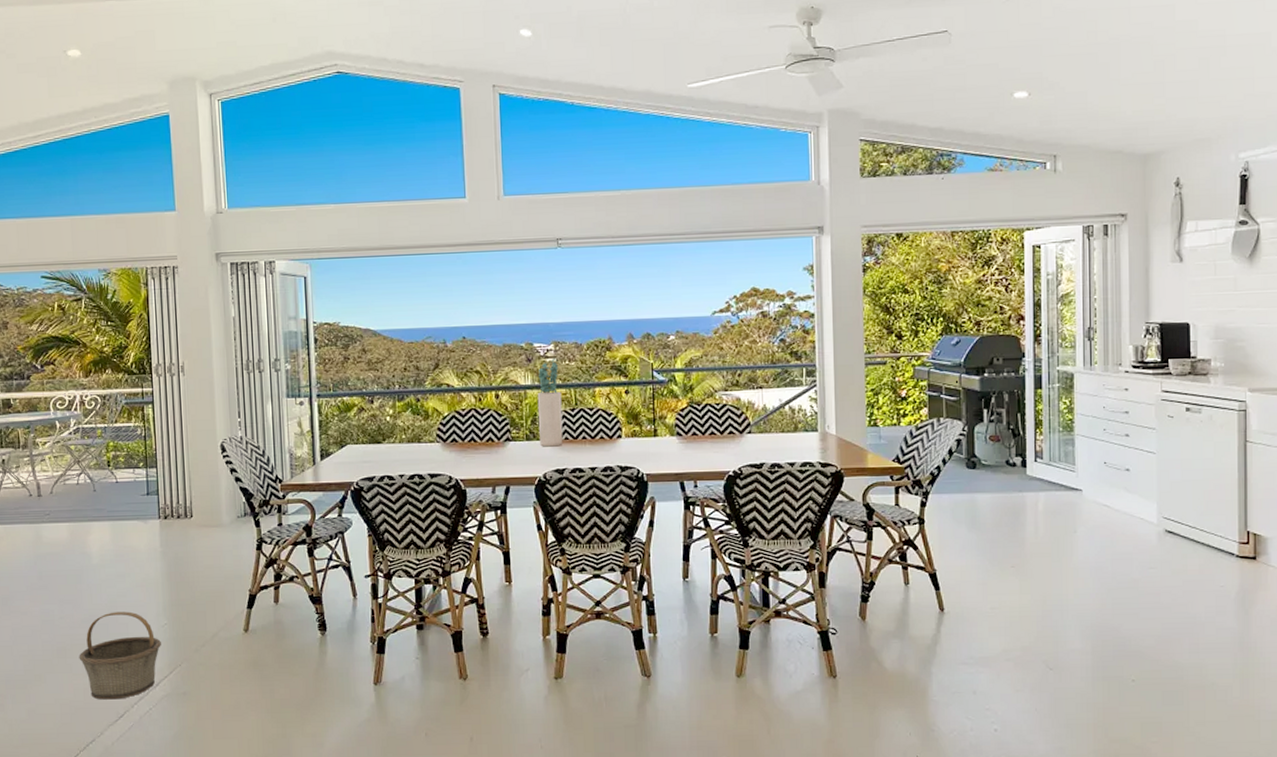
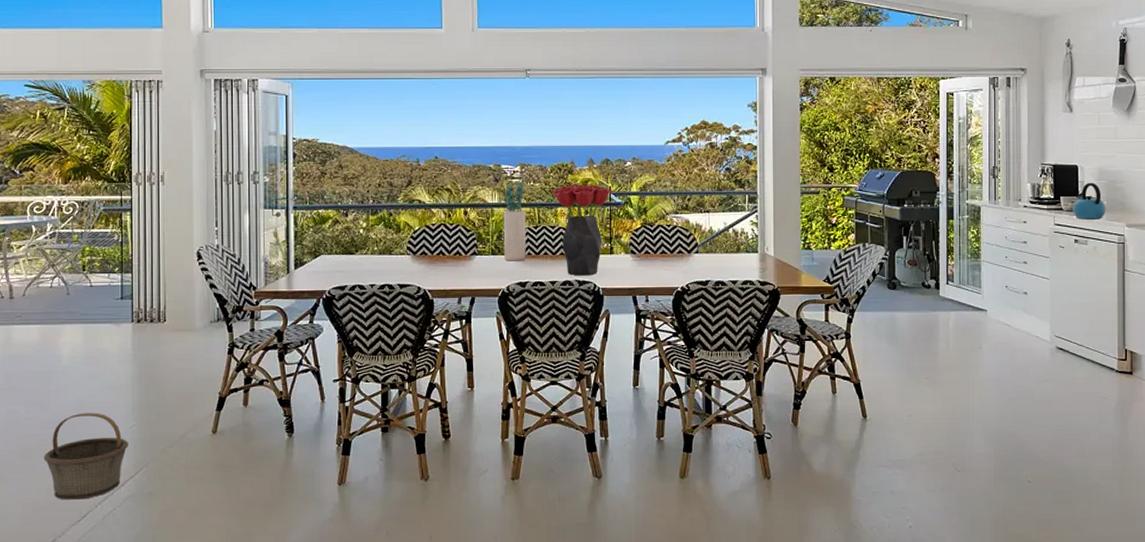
bouquet: none [588,361,656,461] -> present [551,184,613,276]
kettle: none [1184,341,1224,386] -> present [1073,182,1106,221]

